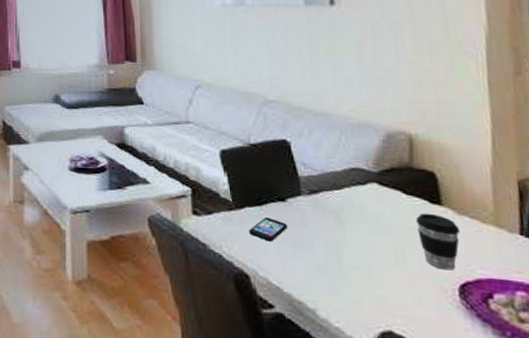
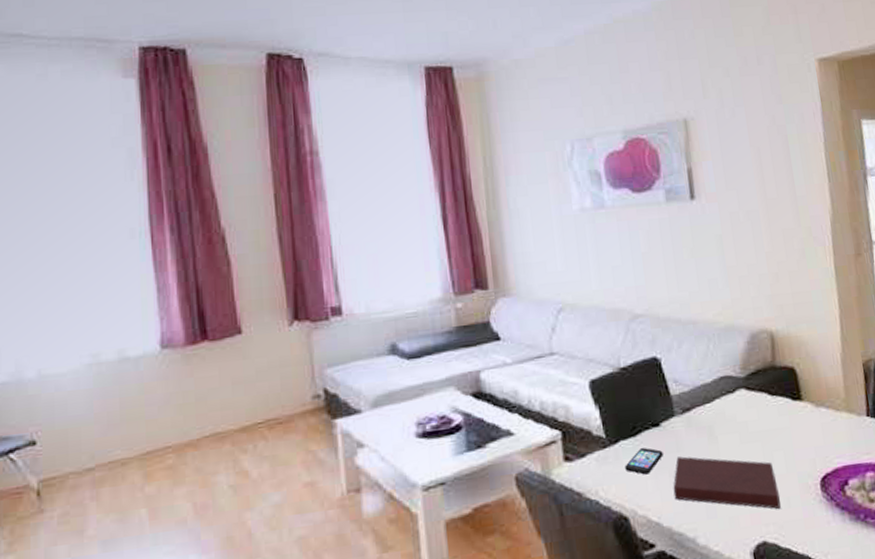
notebook: none [295,232,411,303] -> present [673,456,781,509]
coffee cup: present [415,213,460,271] -> none [780,410,819,467]

